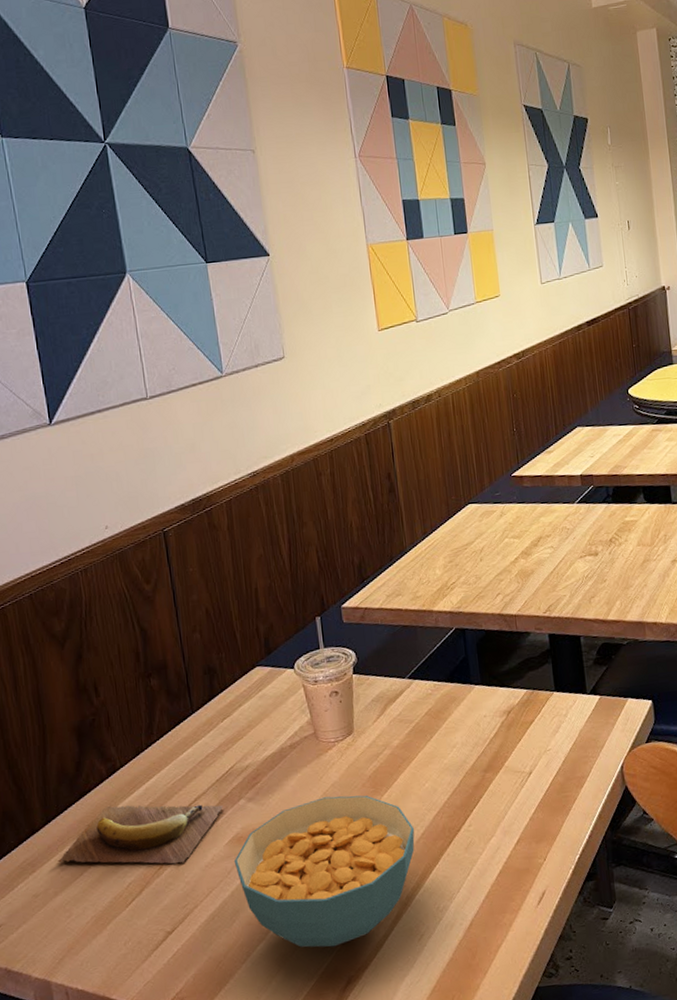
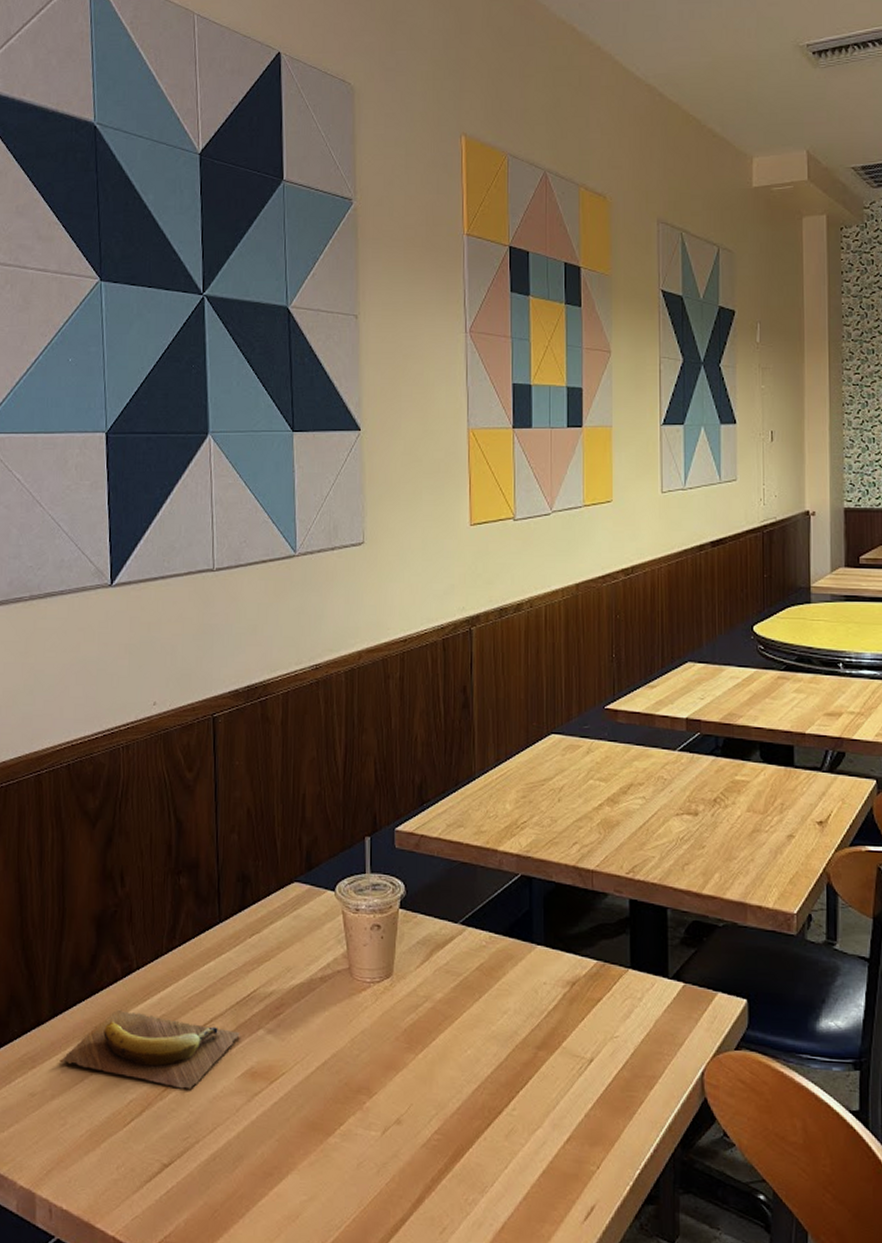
cereal bowl: present [234,795,415,948] -> none [244,1044,450,1221]

